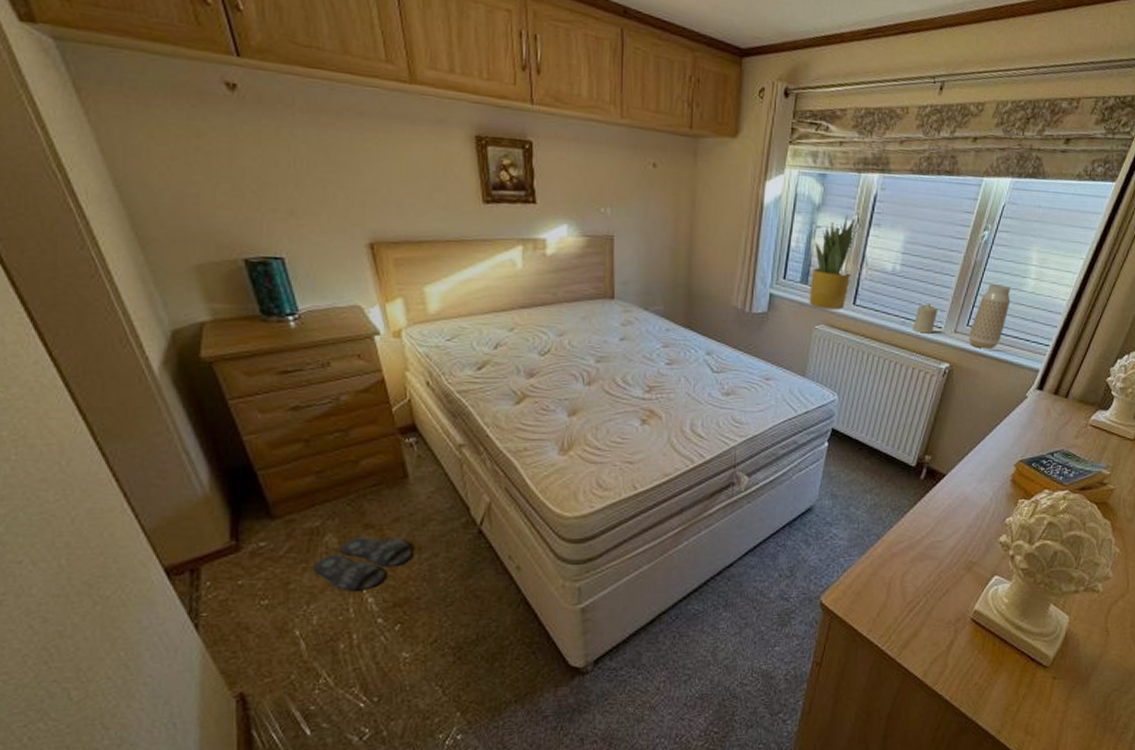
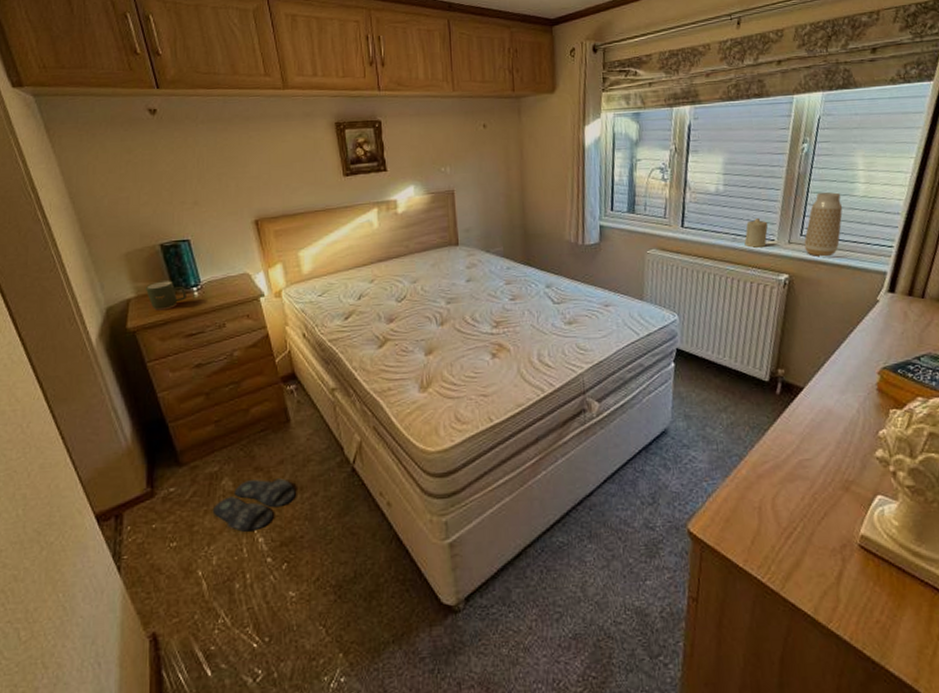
mug: none [224,304,280,340] -> present [145,281,186,311]
planter: present [809,214,861,310] -> none [637,146,680,235]

